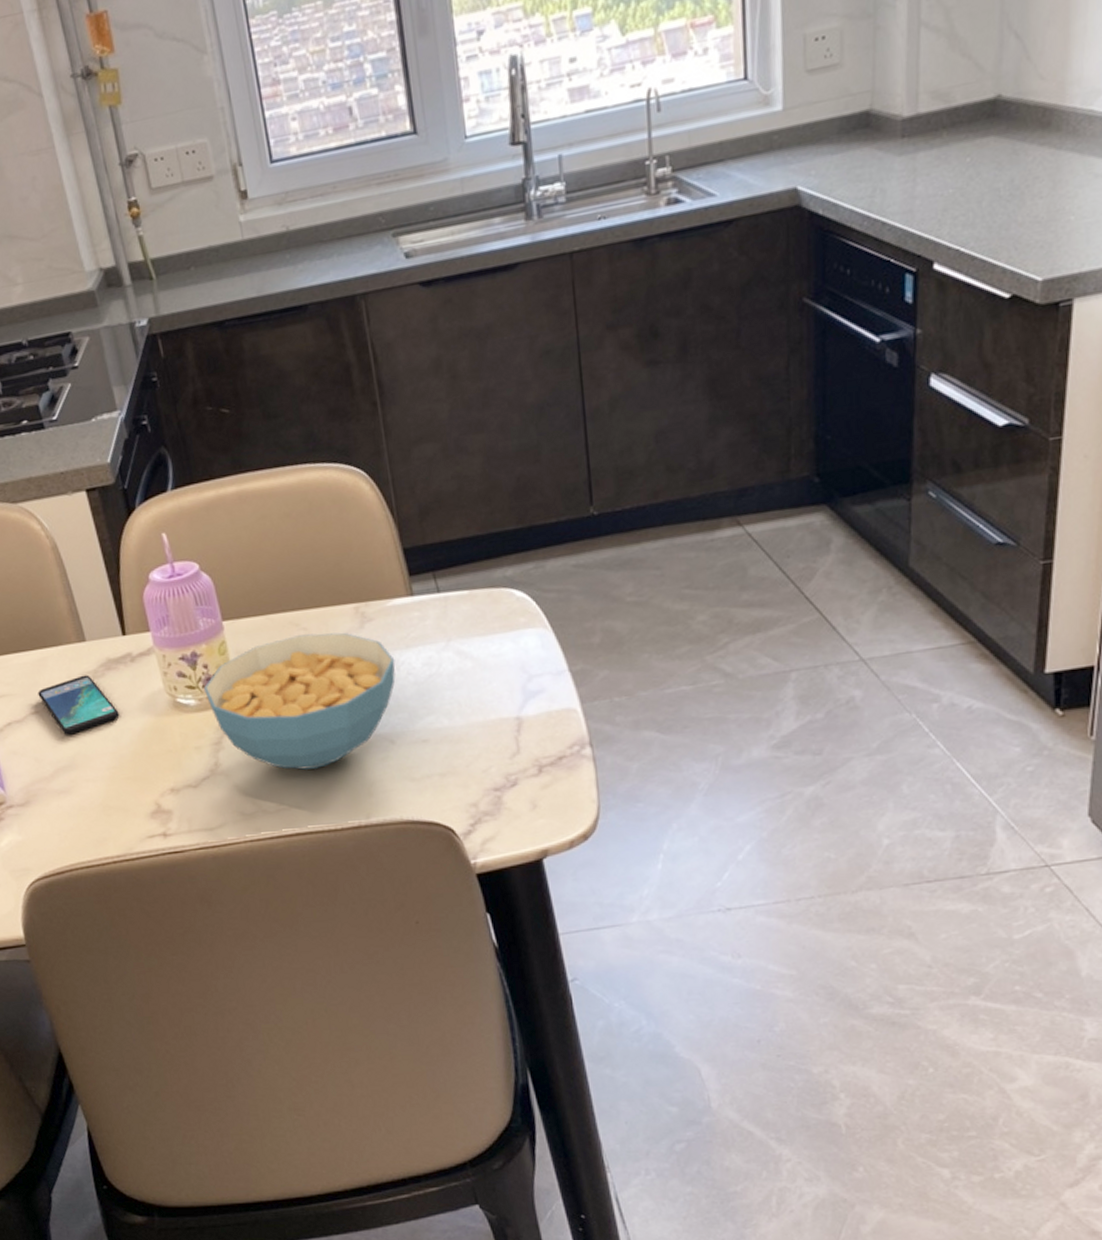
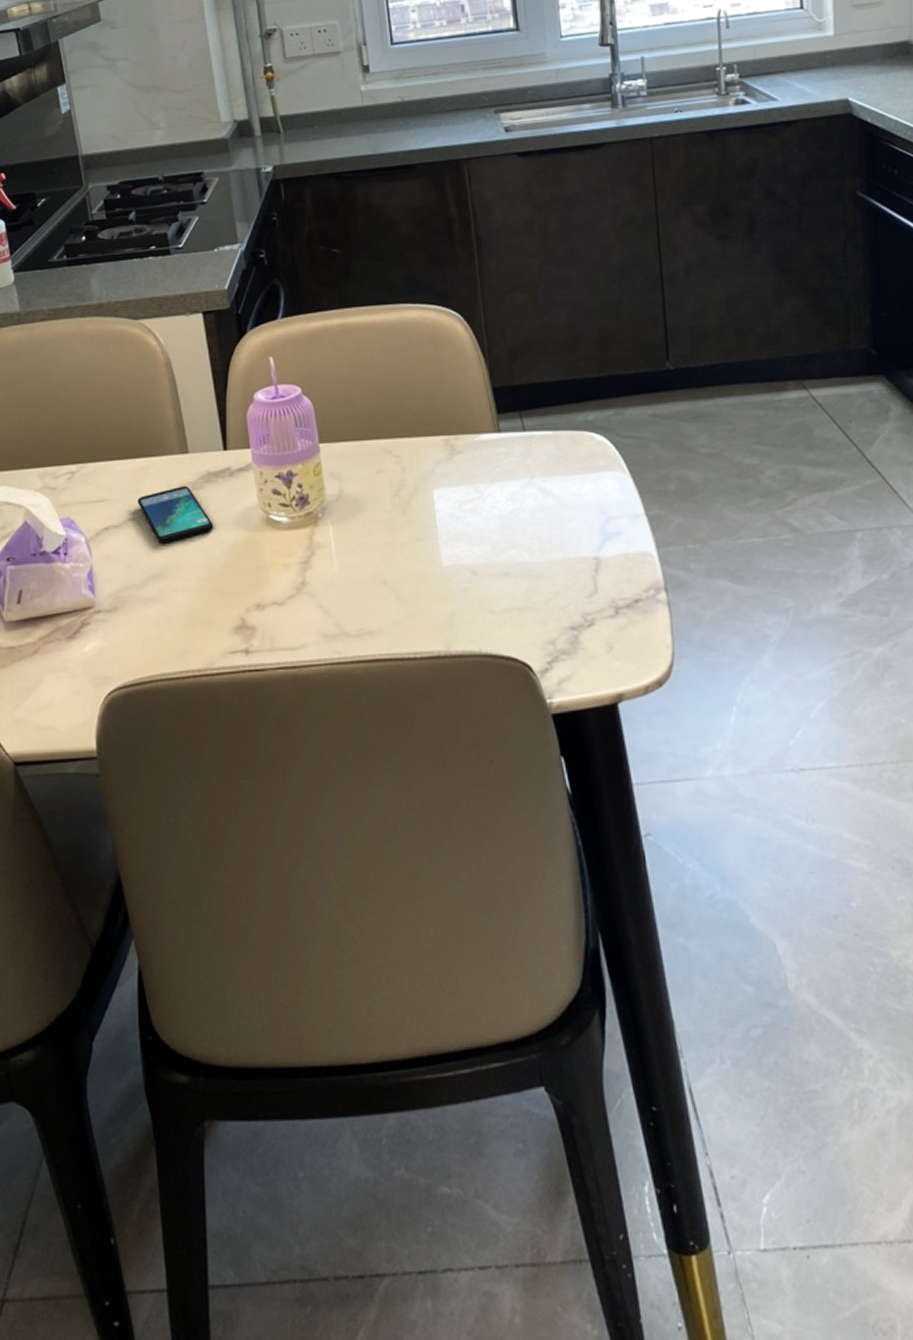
cereal bowl: present [204,632,396,770] -> none [297,462,481,595]

